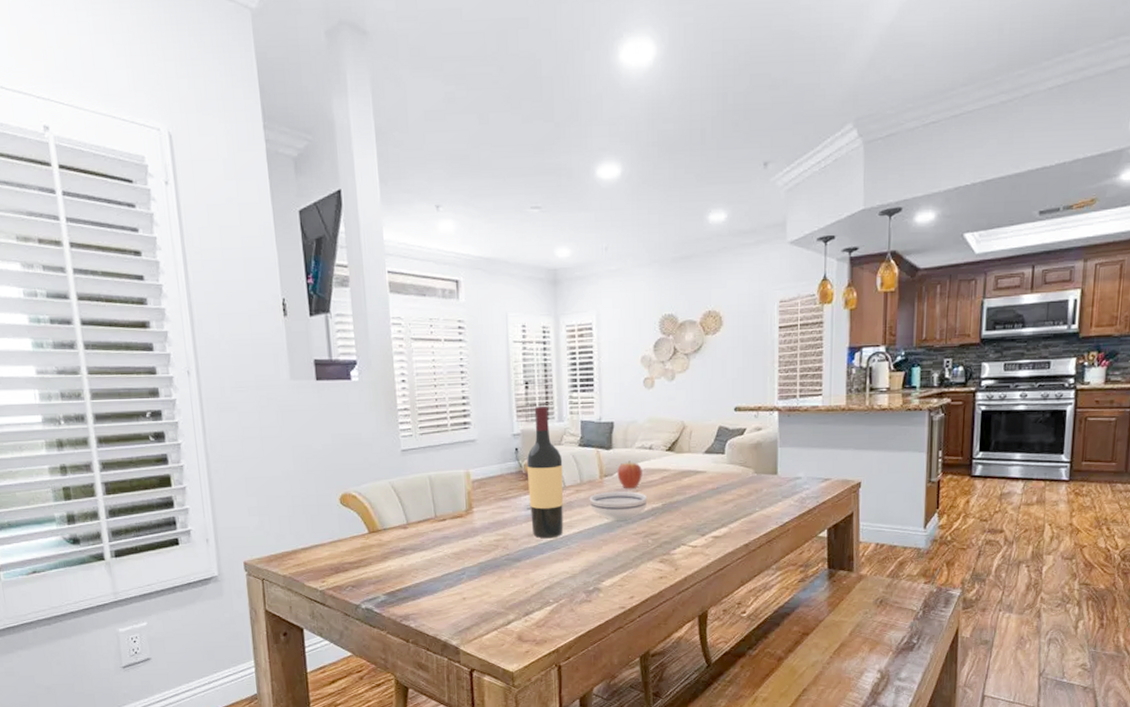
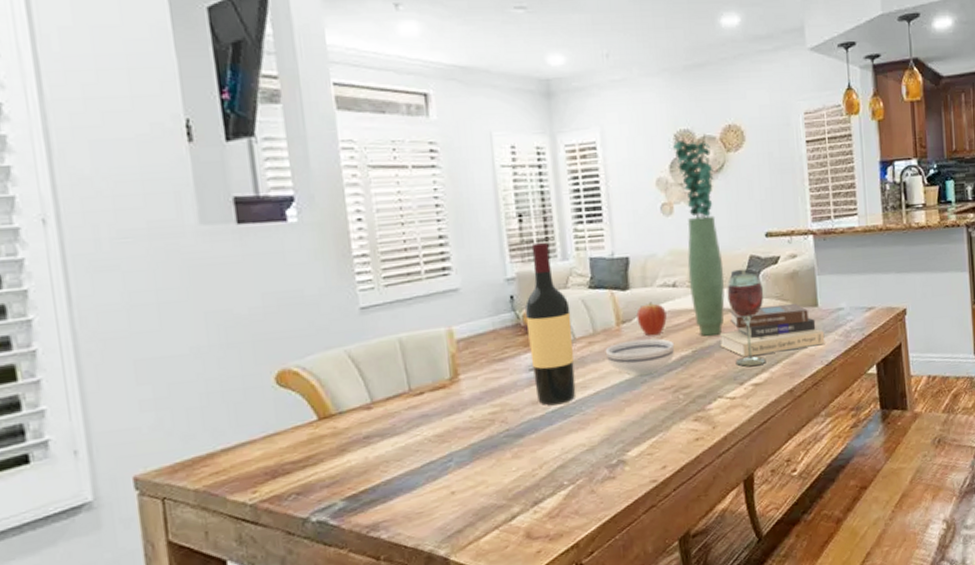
vase: none [657,318,695,493] -> present [672,133,725,336]
books: none [686,470,781,513] -> present [719,303,825,358]
wineglass: none [696,437,729,521] -> present [727,268,766,367]

